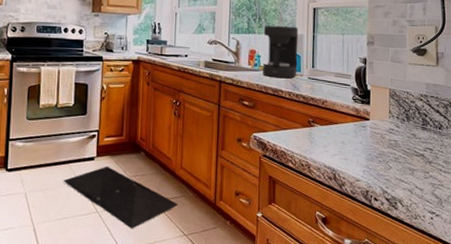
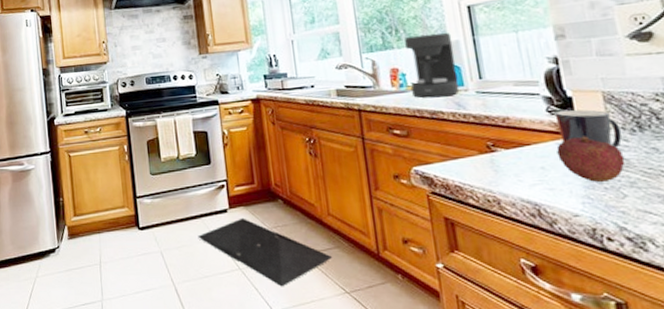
fruit: none [354,120,395,157] -> present [556,136,626,183]
mug: none [357,100,397,132] -> present [554,109,622,148]

